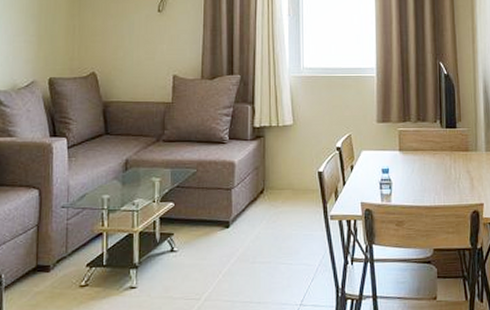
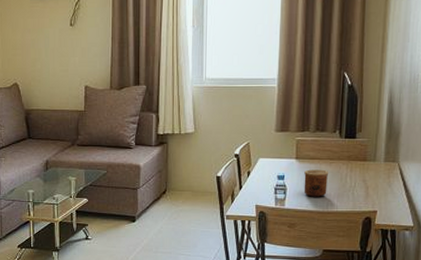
cup: none [409,161,433,191] -> present [304,169,329,197]

